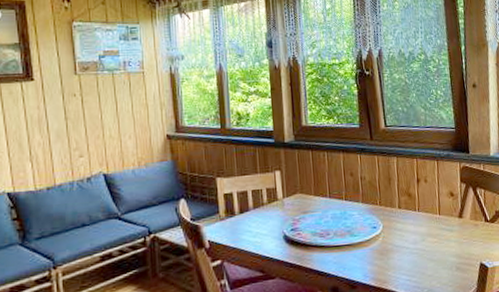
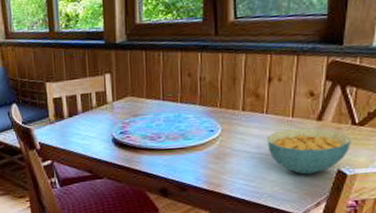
cereal bowl: none [421,224,487,269] -> present [267,128,351,175]

